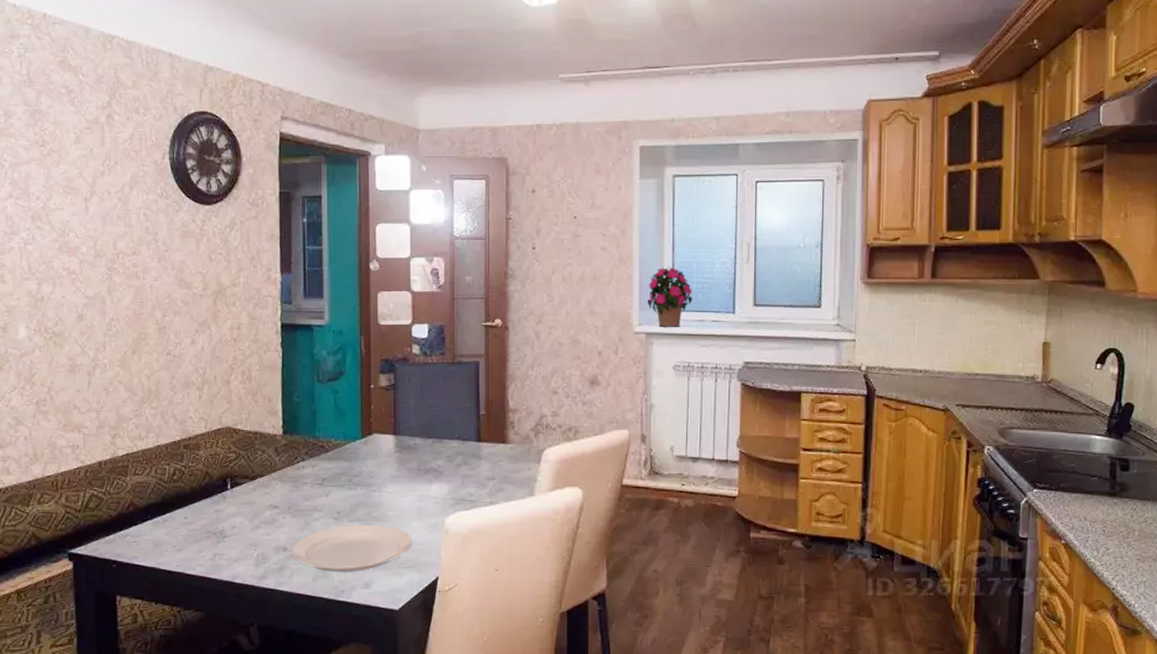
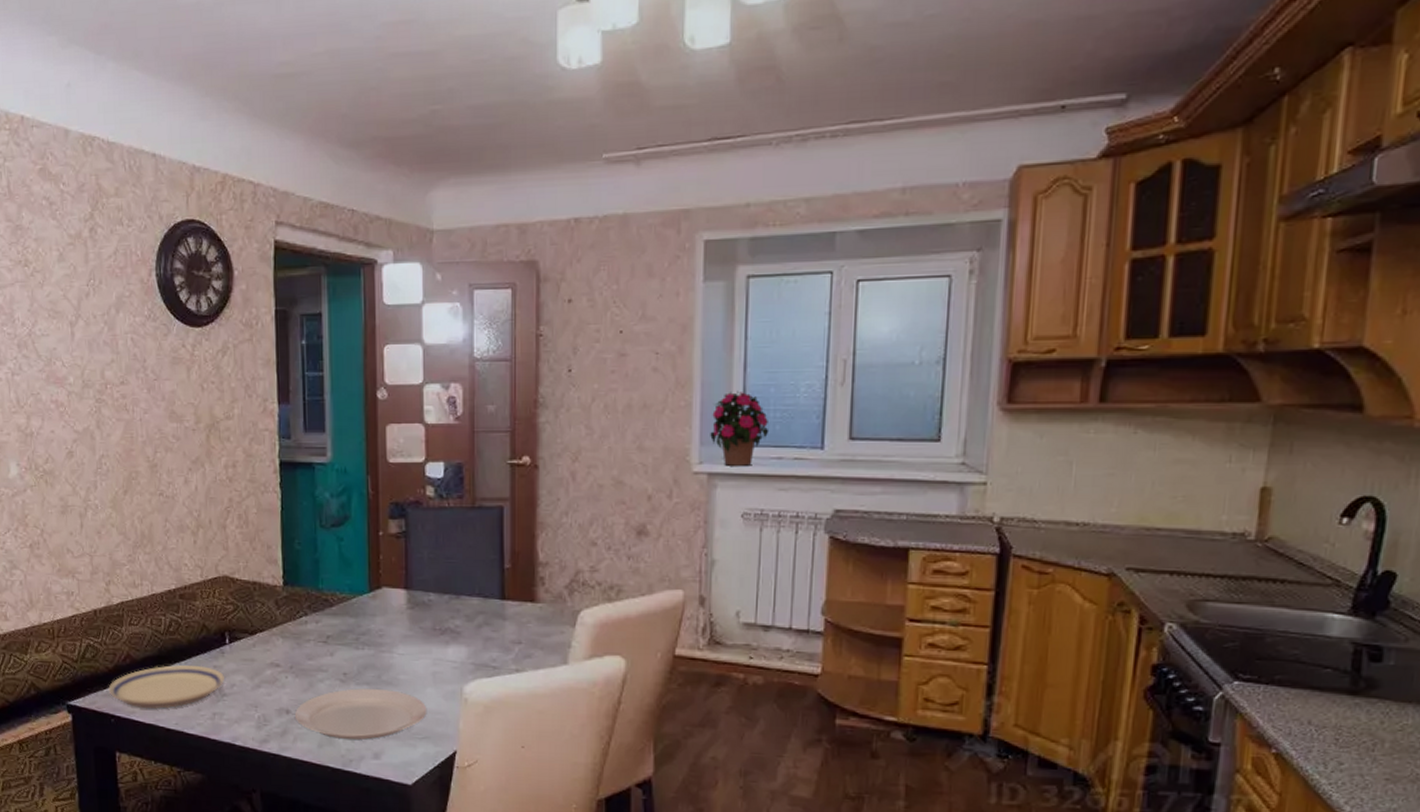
plate: none [111,510,225,553] -> present [108,664,224,709]

